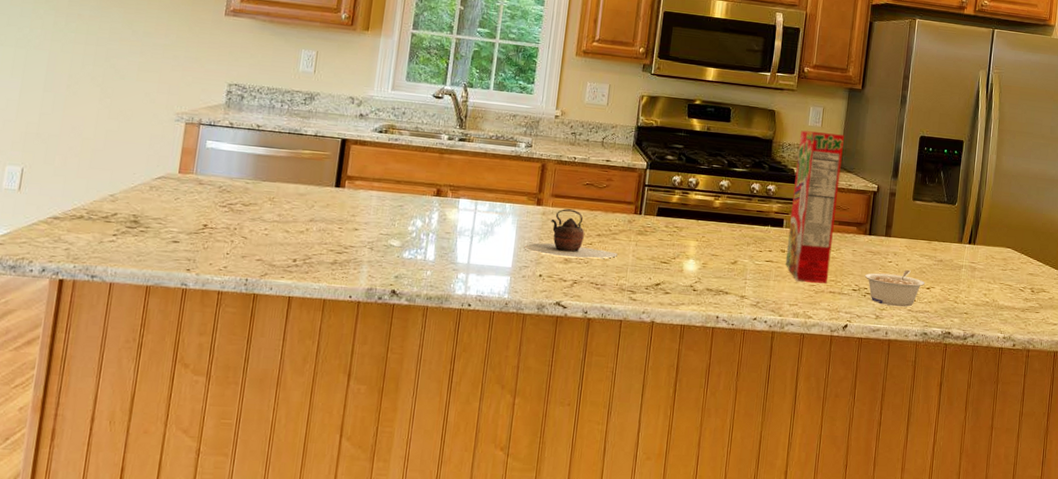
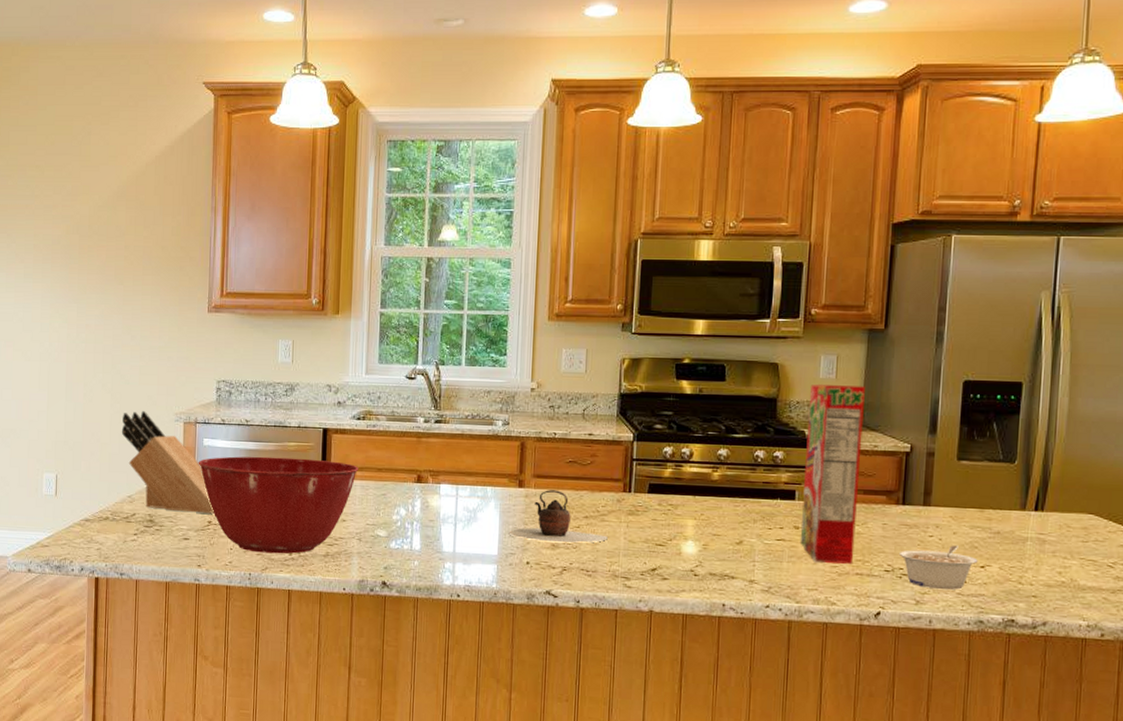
knife block: none [109,108,212,217] -> present [121,411,214,514]
mixing bowl: none [197,160,377,261] -> present [198,456,359,554]

